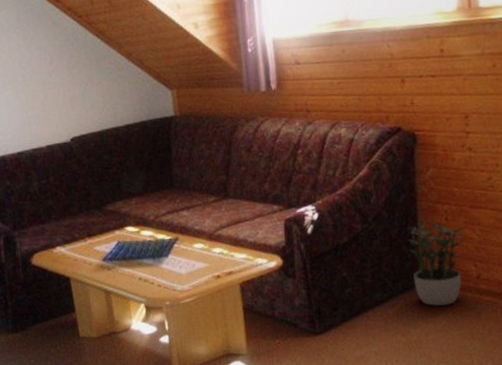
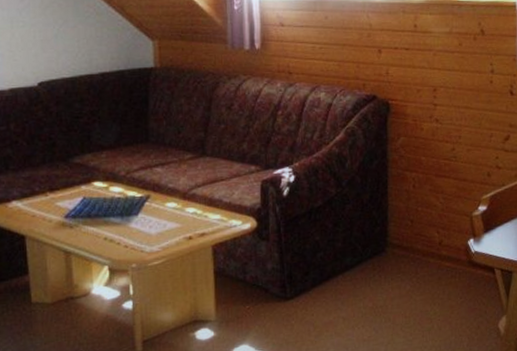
potted plant: present [400,219,467,306] -> none [371,186,432,271]

